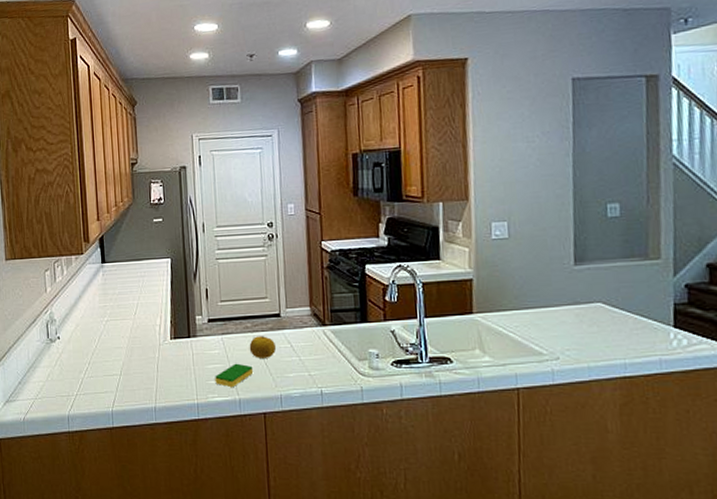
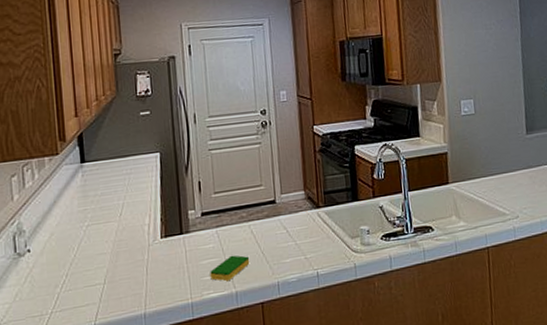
fruit: present [249,336,277,358] -> none [245,224,273,248]

